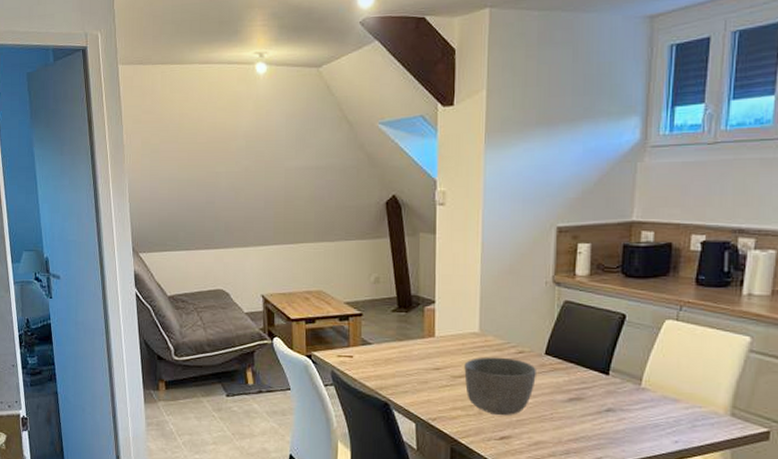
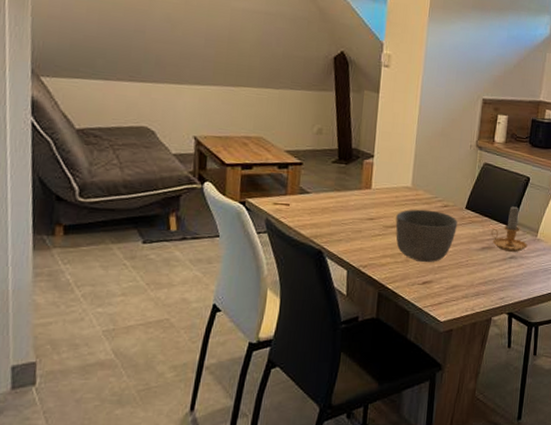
candle: none [579,348,629,404] -> present [491,205,528,252]

